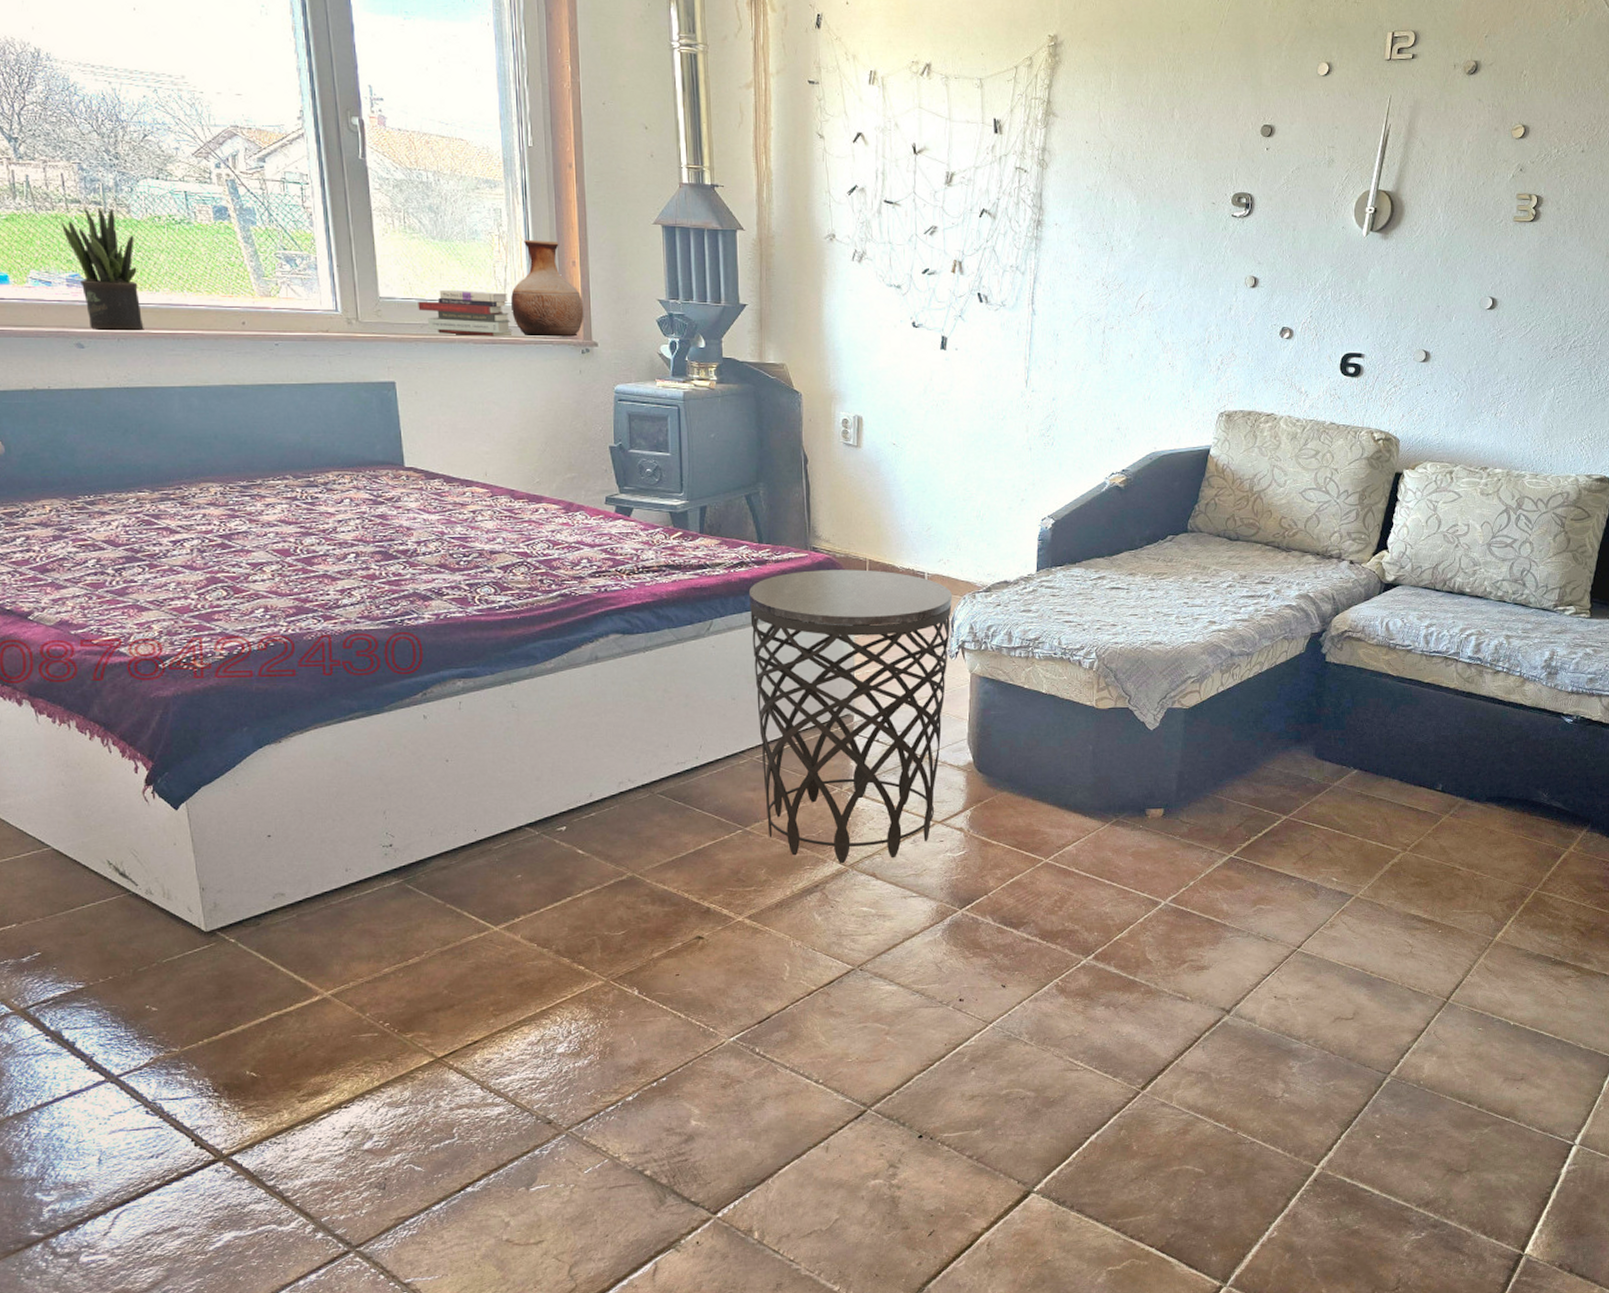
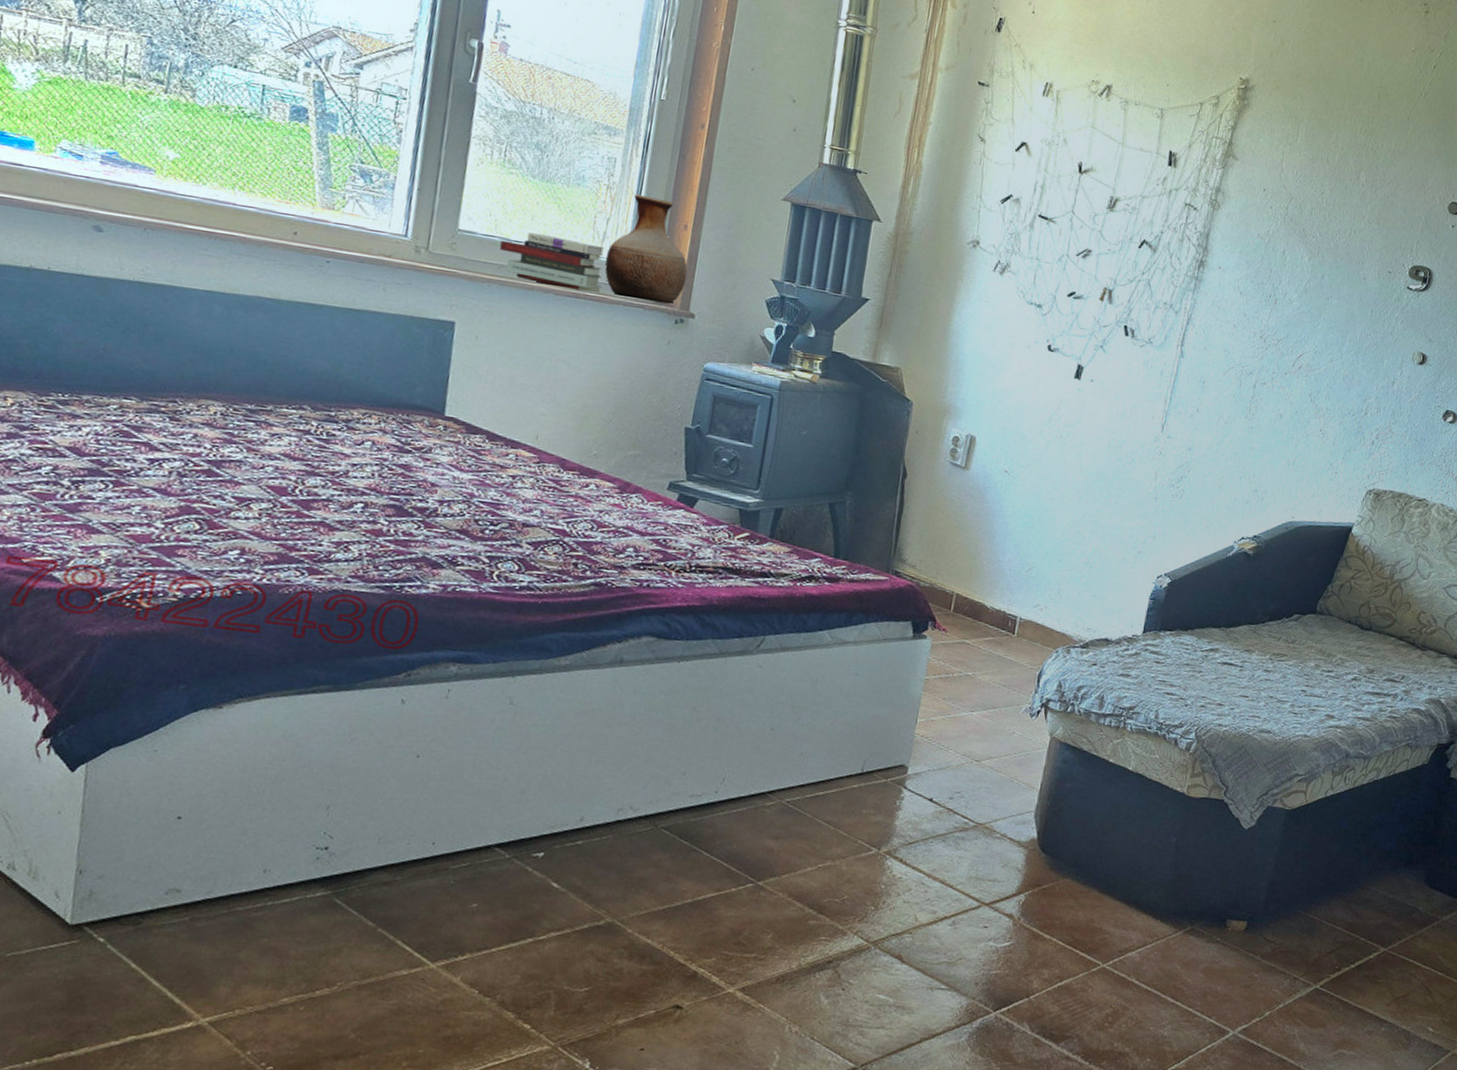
potted plant: present [62,207,144,331] -> none [111,83,193,223]
side table: present [748,569,953,864] -> none [784,595,1045,941]

